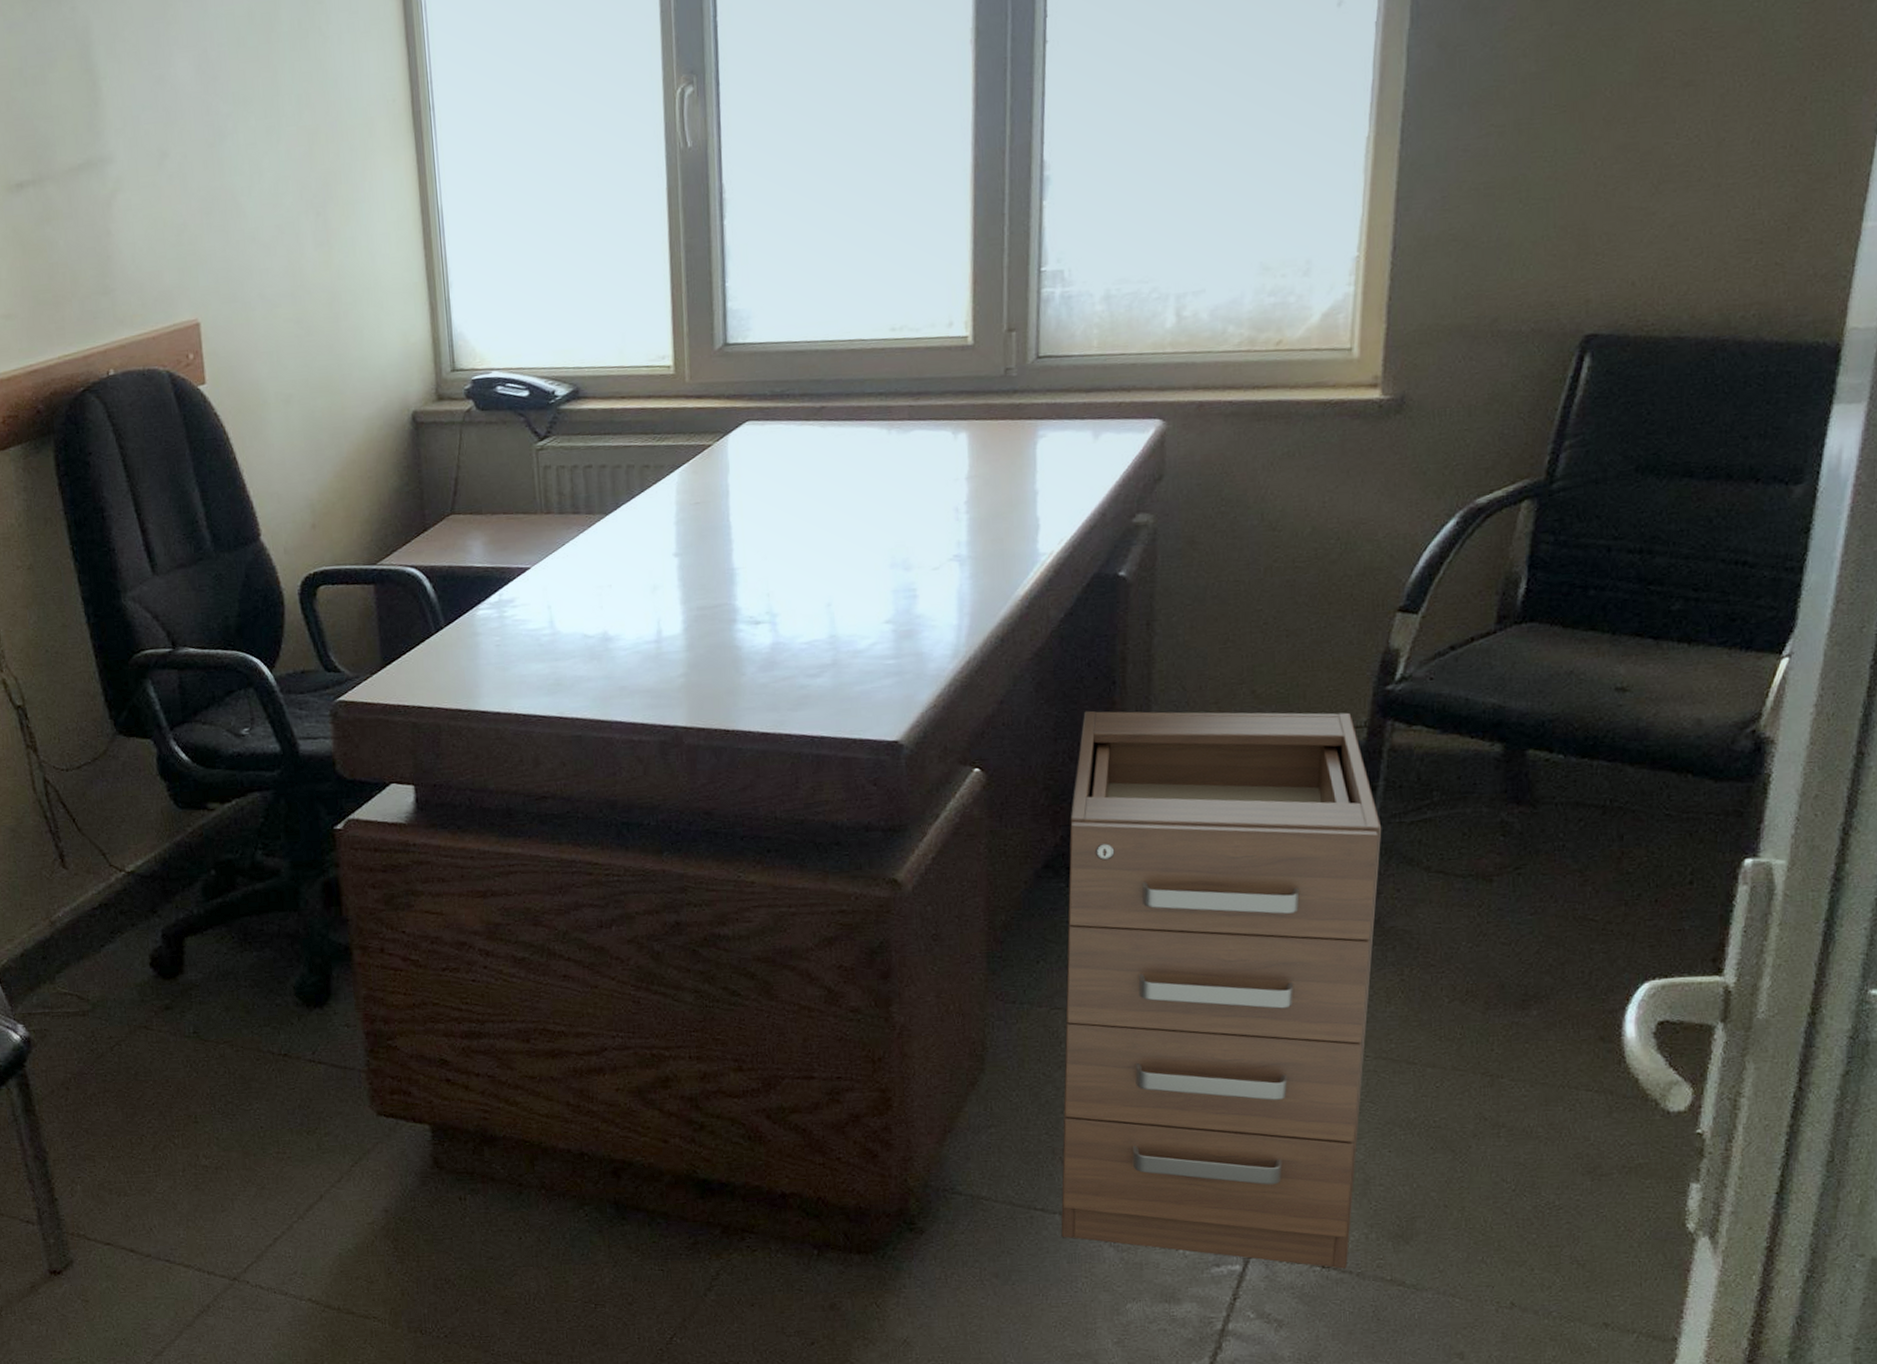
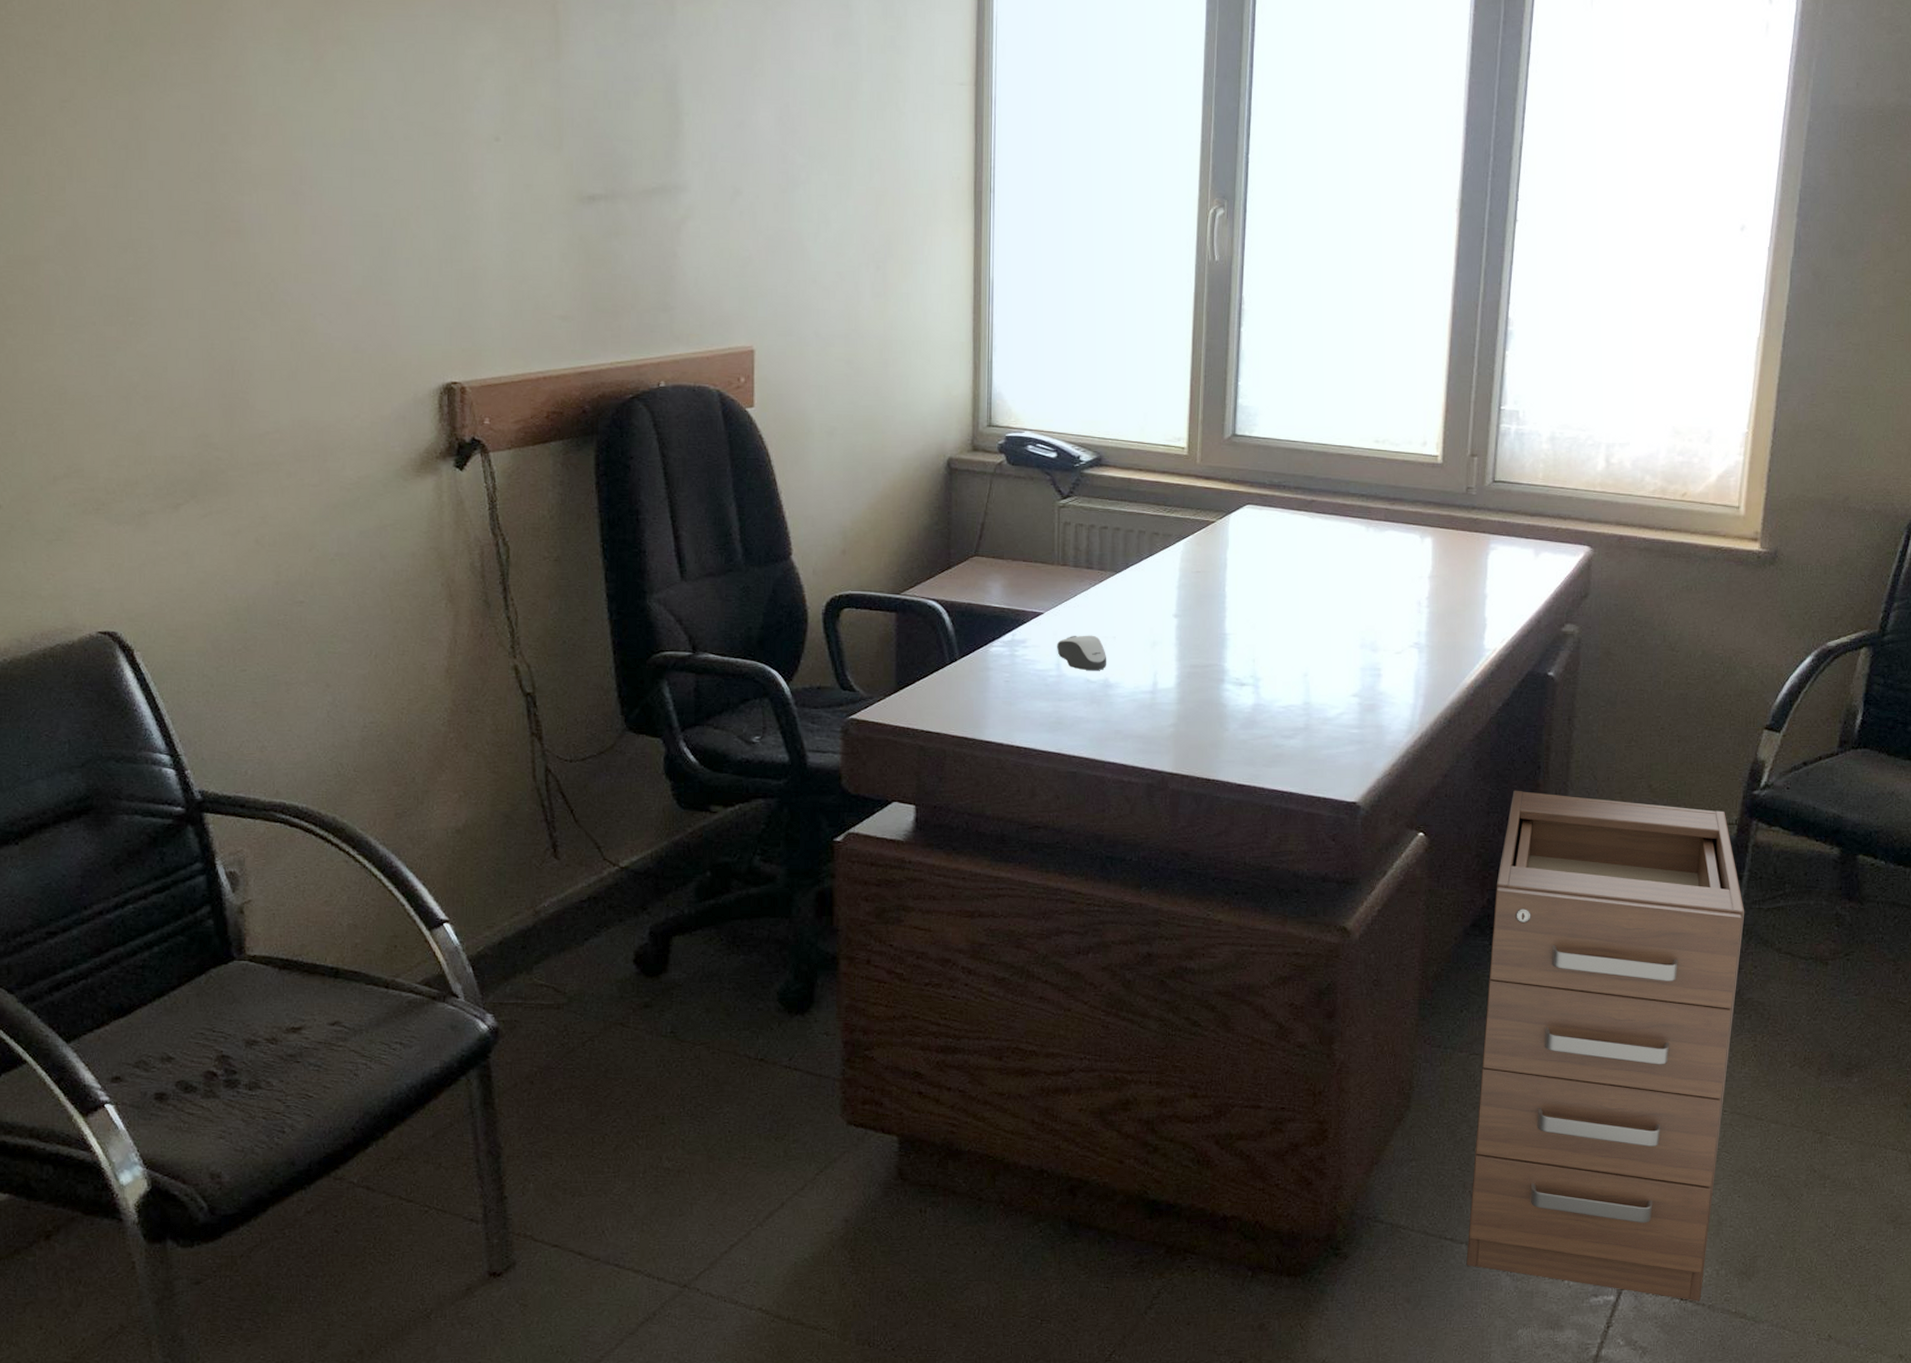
computer mouse: none [548,586,605,625] -> present [1057,635,1107,670]

